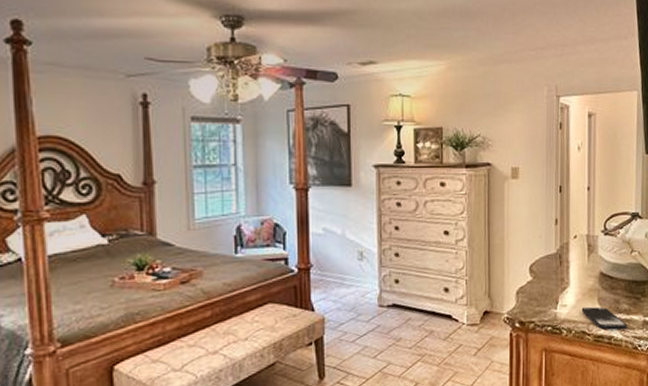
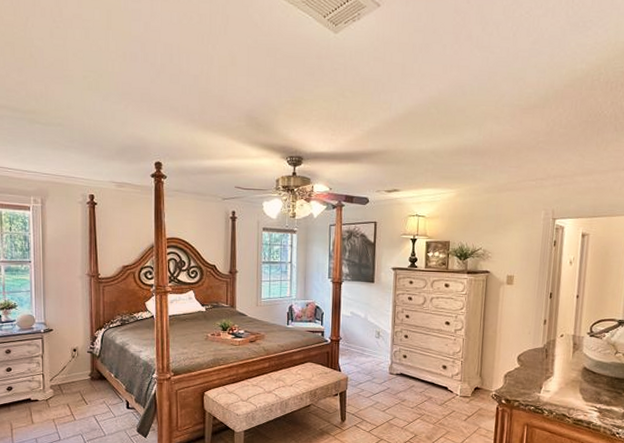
smartphone: present [581,306,627,330] -> none [563,394,607,418]

